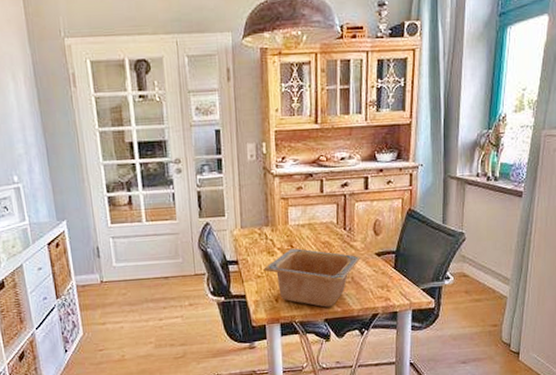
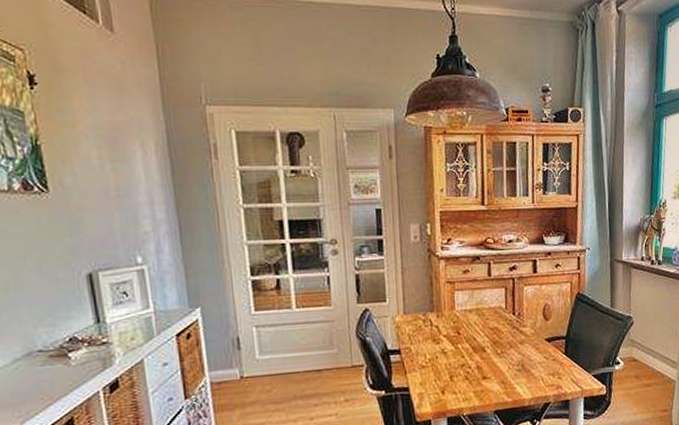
serving bowl: present [264,248,360,307] -> none [429,335,530,398]

